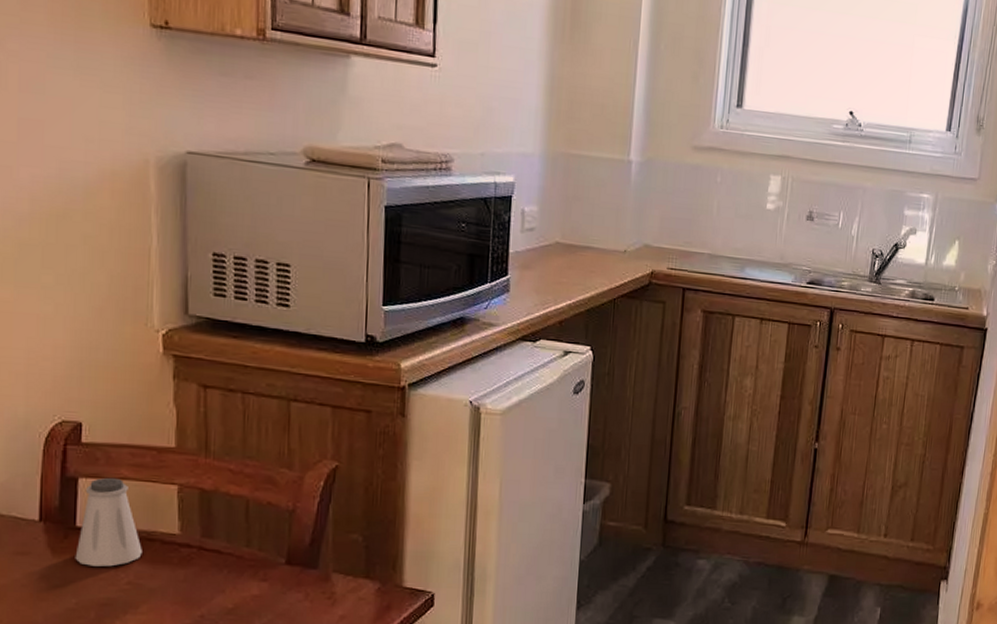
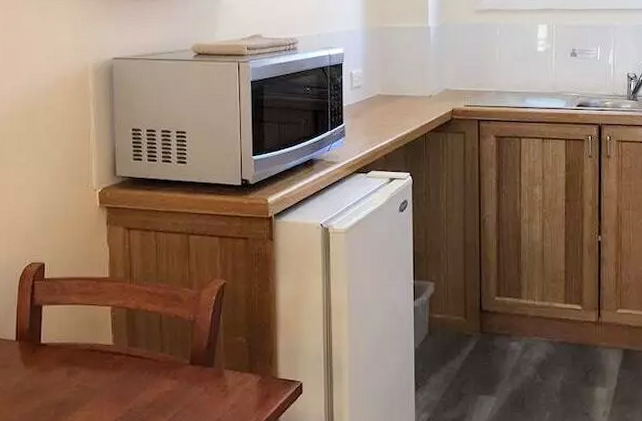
saltshaker: present [75,477,142,567] -> none [40,303,87,374]

